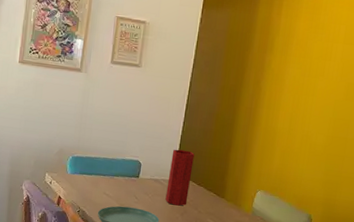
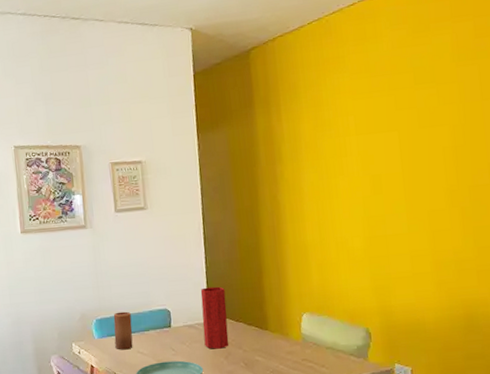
candle: none [84,154,105,189] -> present [113,311,133,350]

